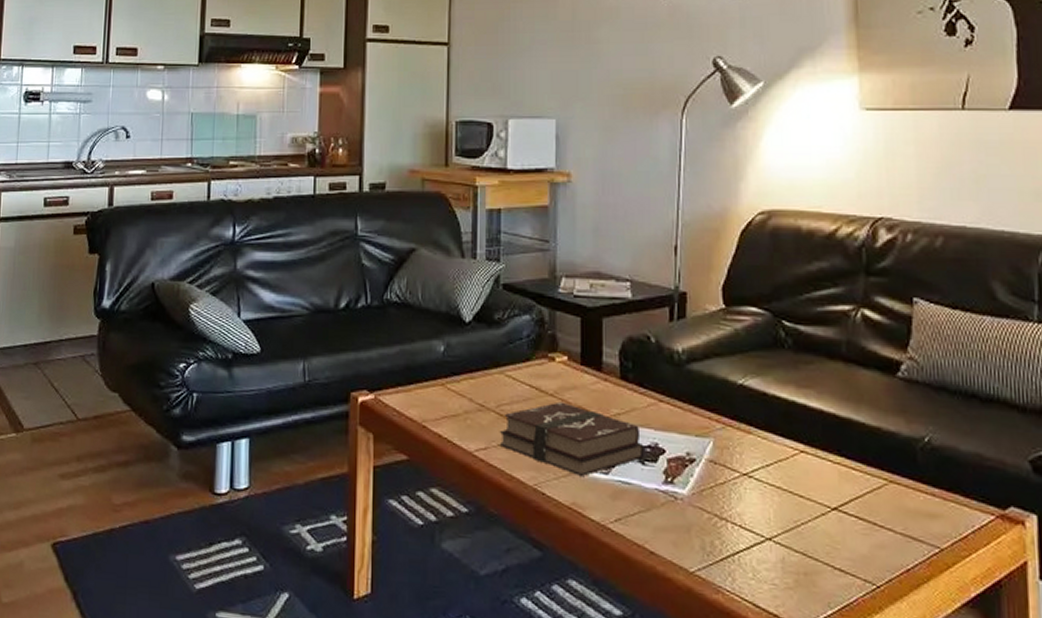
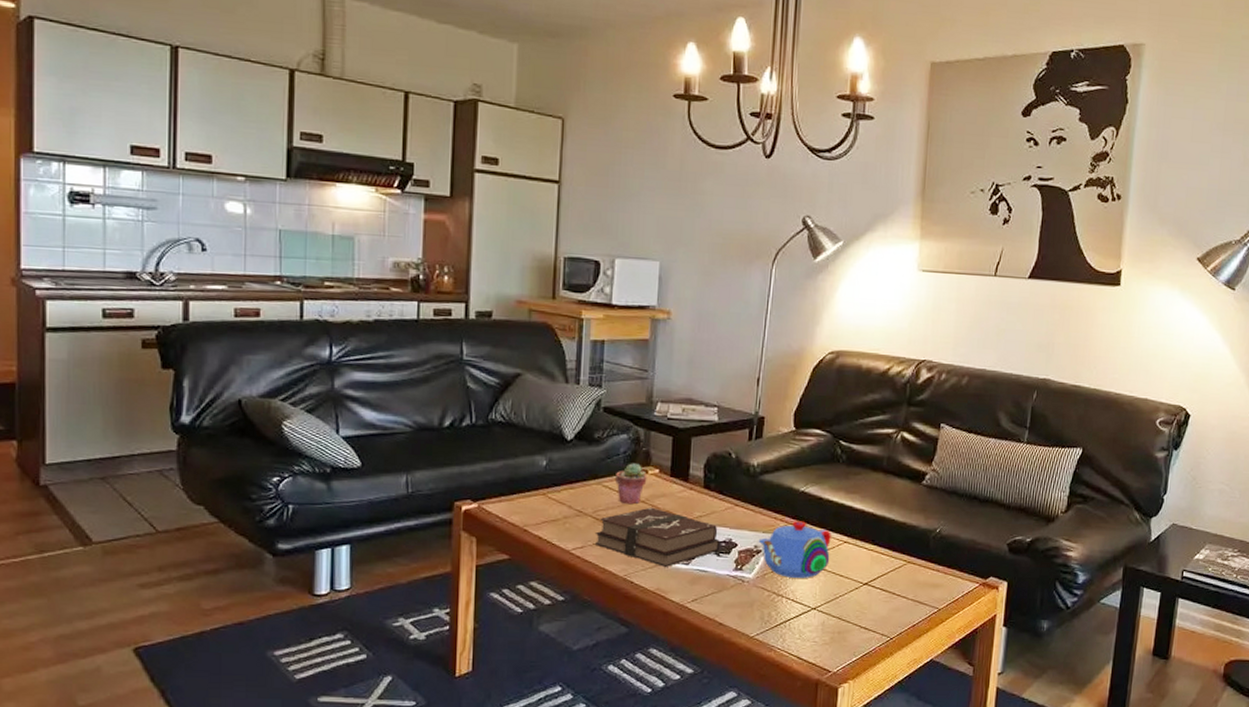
potted succulent: none [519,348,555,399] -> present [615,463,647,505]
teapot: none [690,422,784,498] -> present [758,521,831,578]

